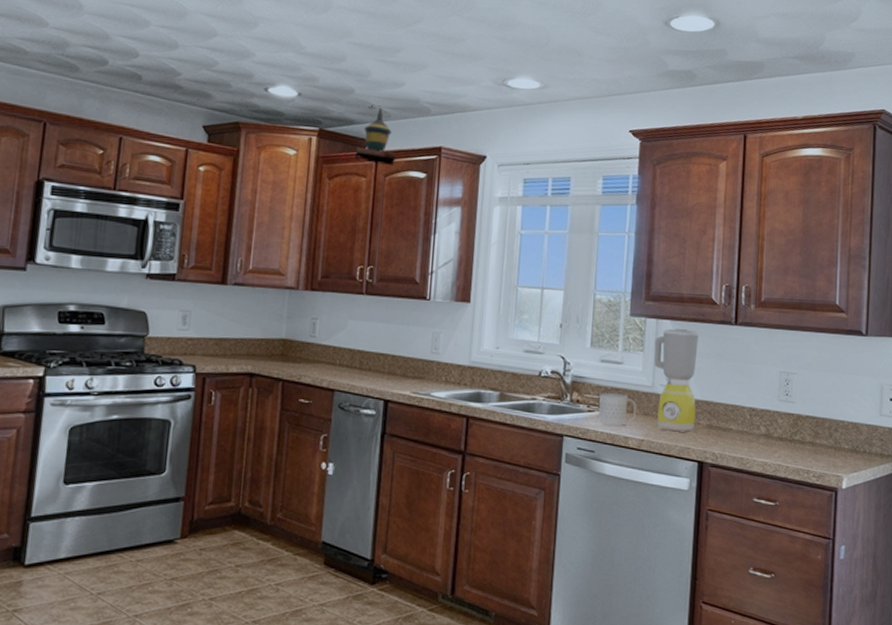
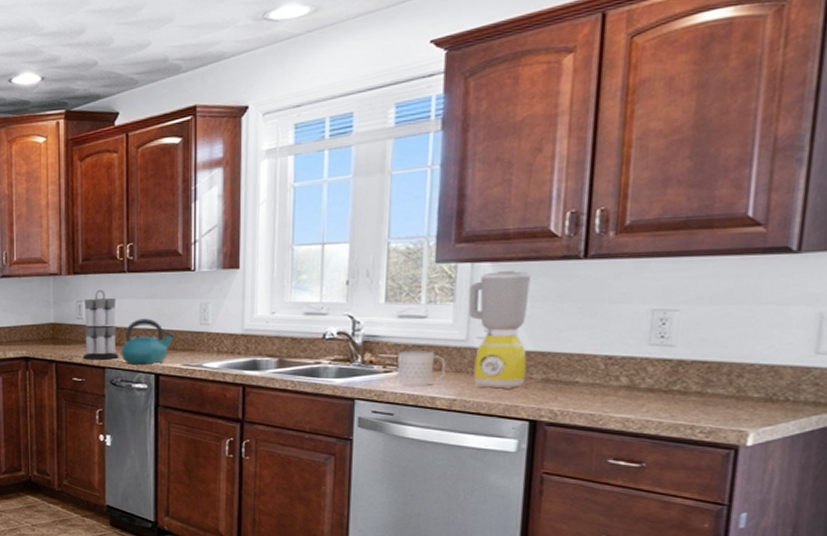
spice rack: none [312,309,352,382] -> present [82,290,119,360]
kettle: none [351,342,407,390] -> present [121,318,175,364]
decorative basket: present [355,104,397,165] -> none [104,73,148,137]

